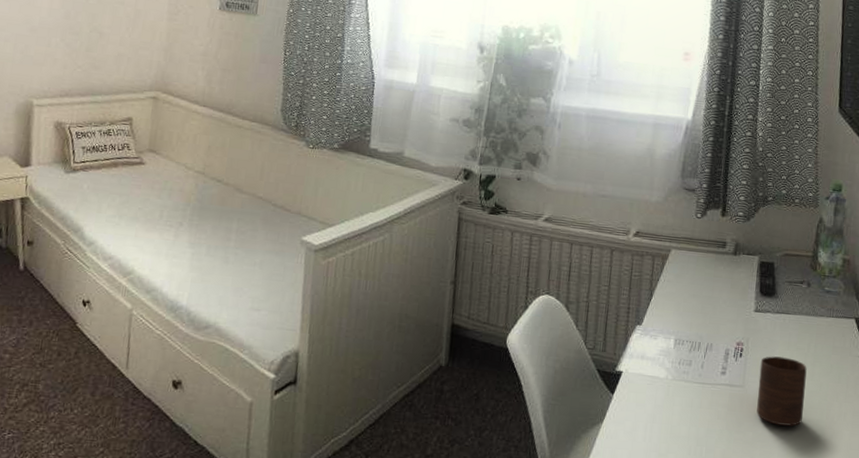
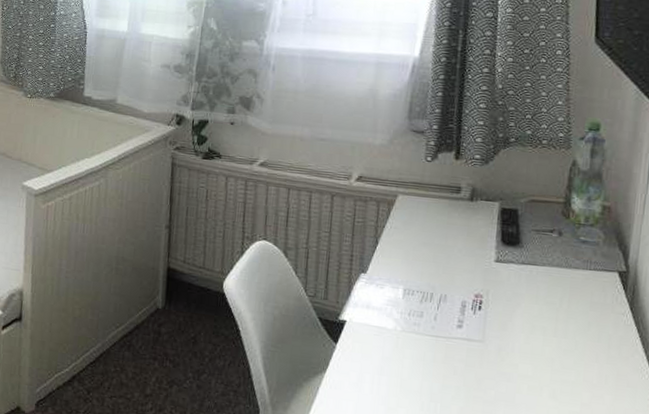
cup: present [756,356,807,426] -> none [499,310,559,387]

